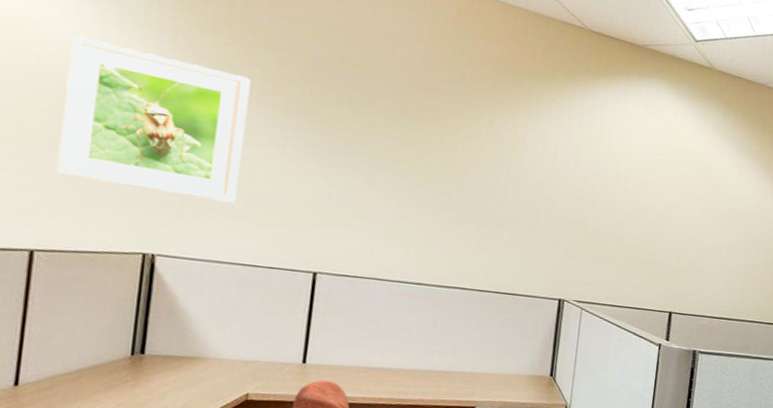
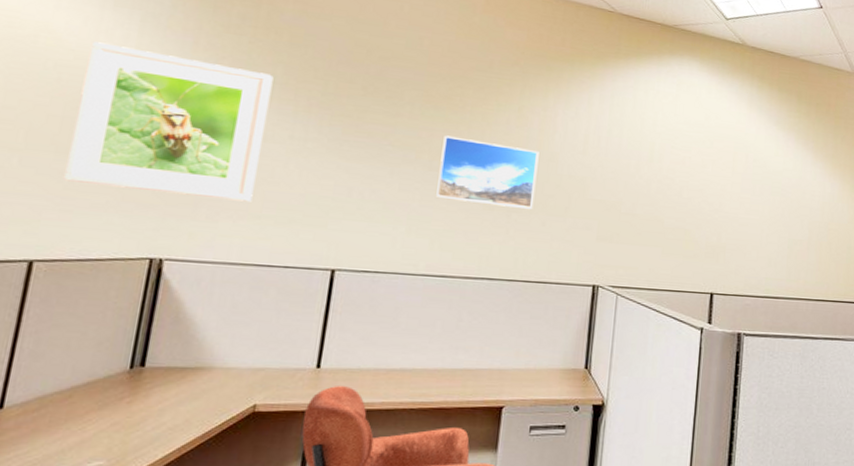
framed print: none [411,147,510,225] -> present [436,135,539,210]

